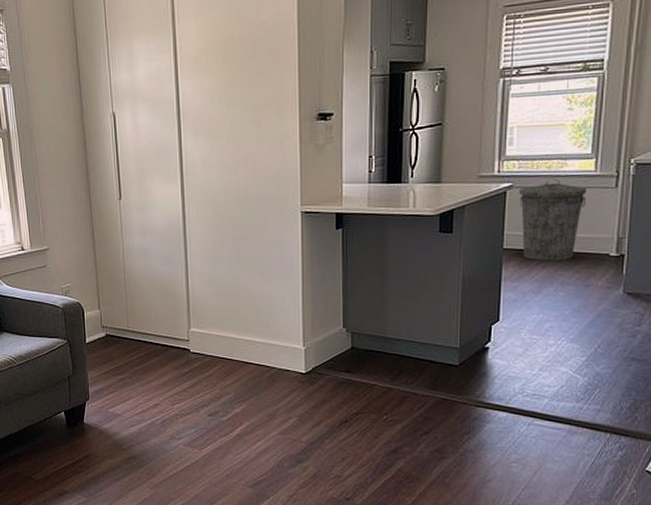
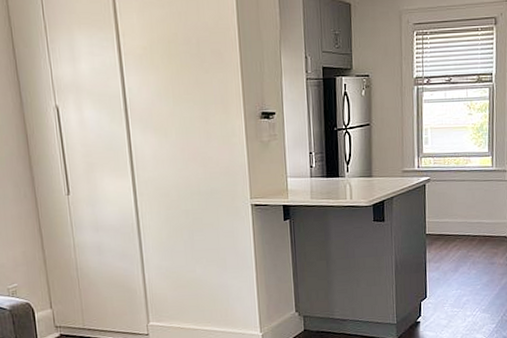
trash can: present [519,178,587,261] -> none [436,173,487,244]

